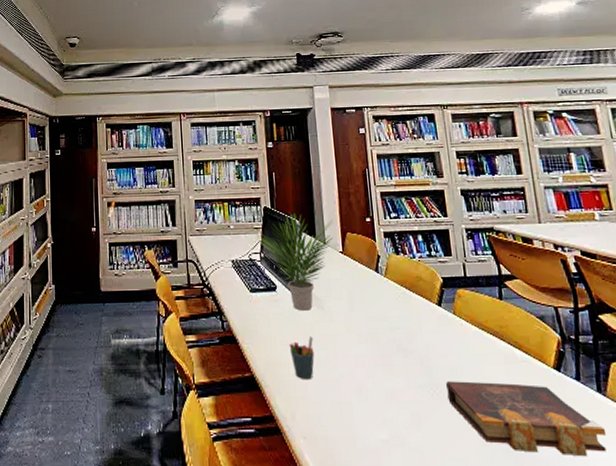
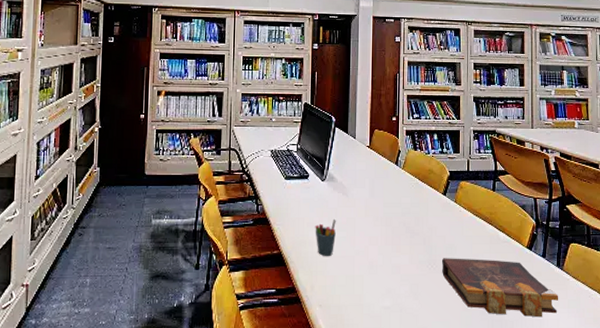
potted plant: present [256,213,333,311] -> none [295,110,364,197]

